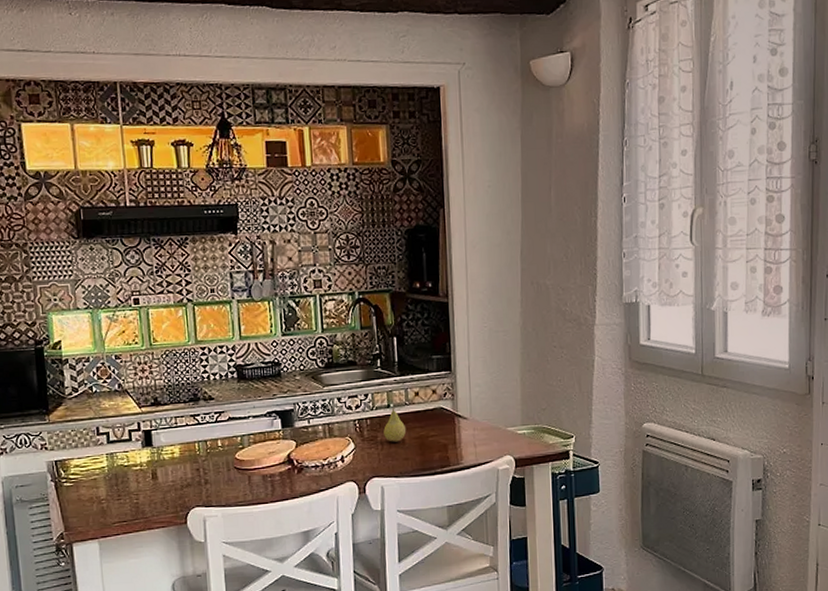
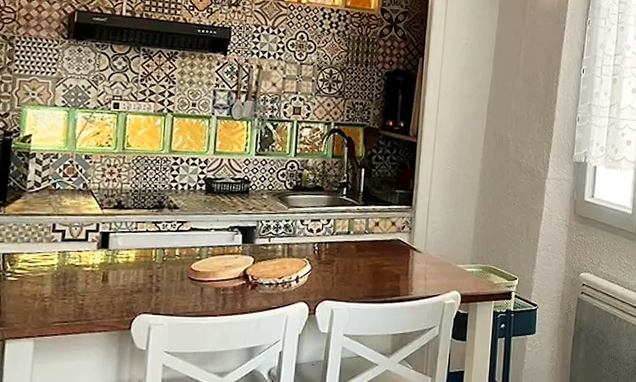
fruit: present [383,407,407,442] -> none [340,234,363,268]

